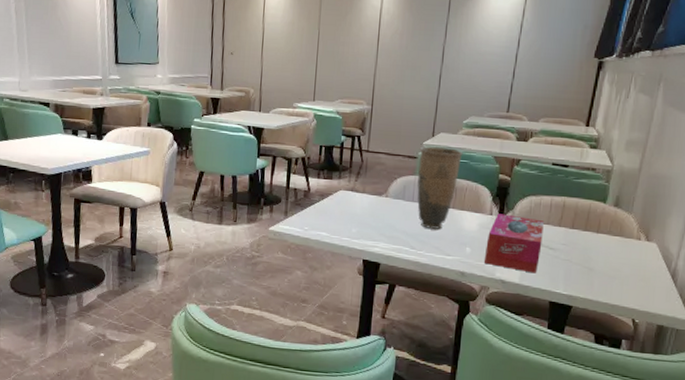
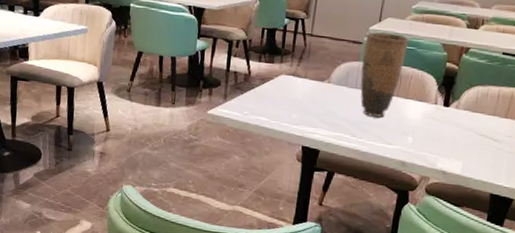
tissue box: present [483,213,544,274] -> none [425,103,490,165]

